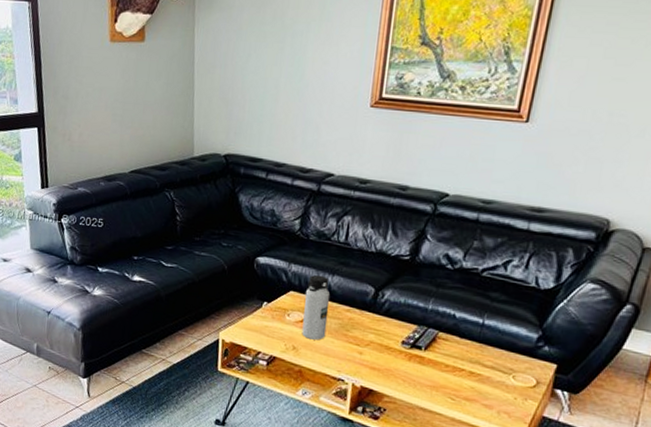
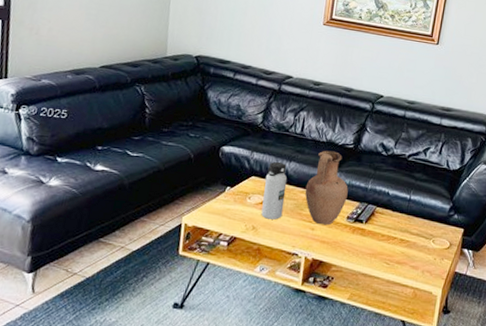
vase: none [351,262,404,350] -> present [305,150,348,225]

